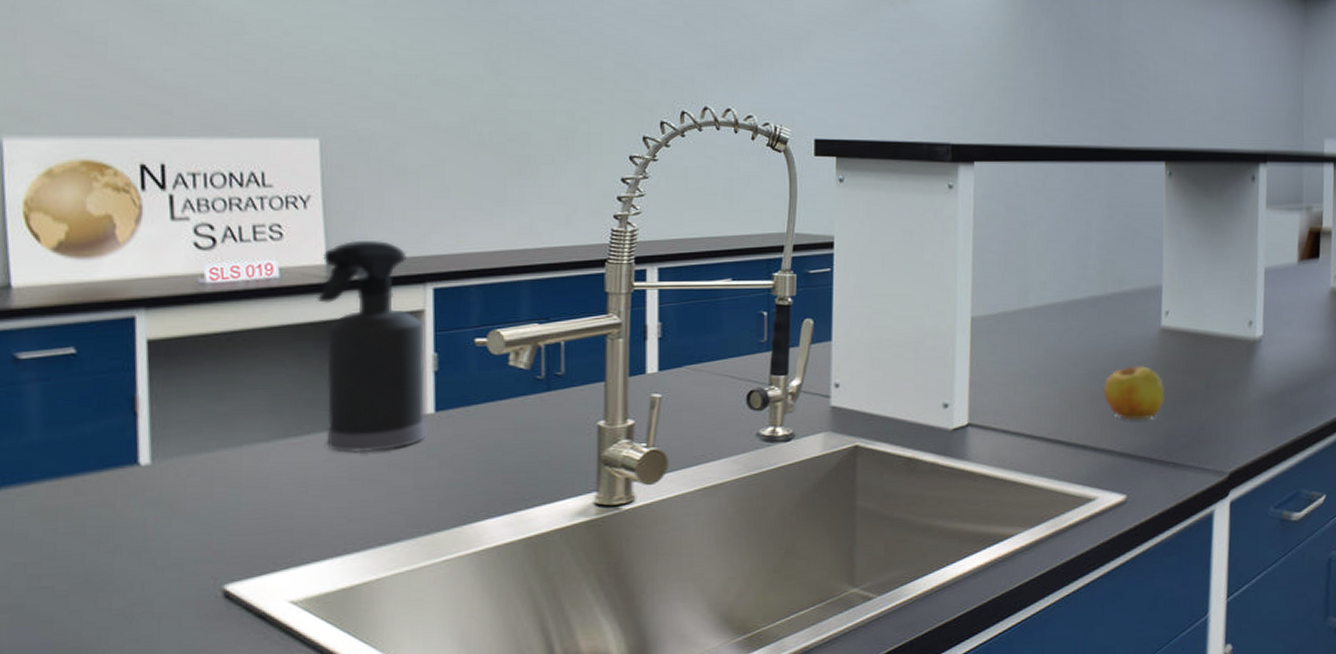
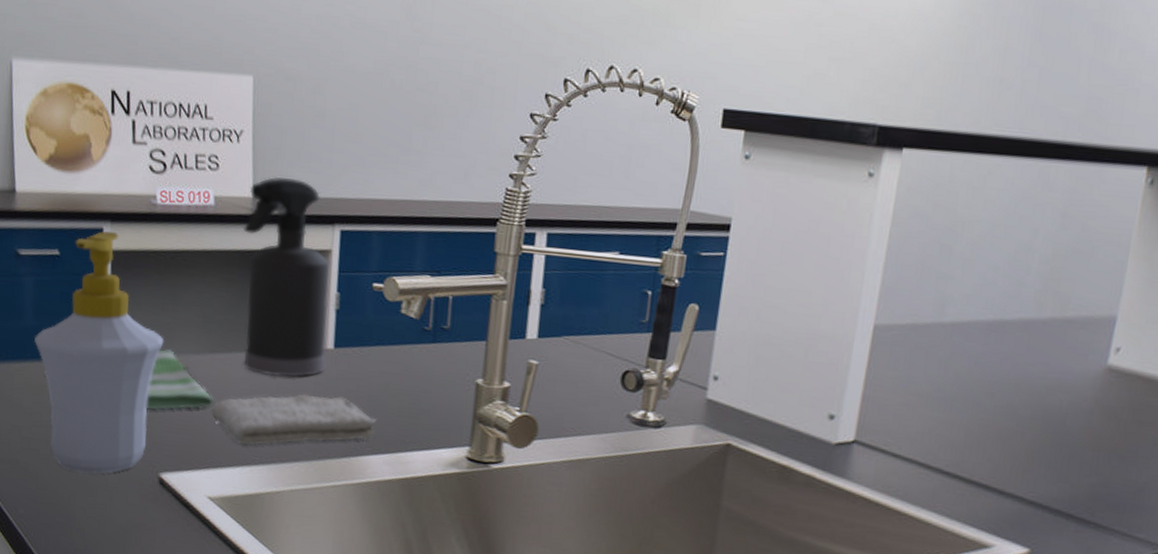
soap bottle: none [43,318,223,604] -> present [34,231,164,474]
dish towel: none [201,442,292,514] -> present [145,349,215,411]
washcloth: none [286,463,490,535] -> present [210,394,377,446]
apple: present [1103,366,1165,420] -> none [1020,405,1099,470]

